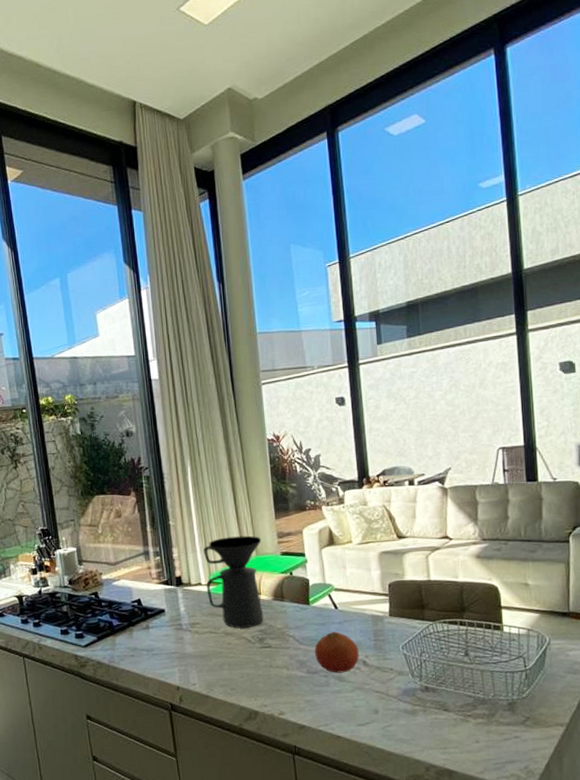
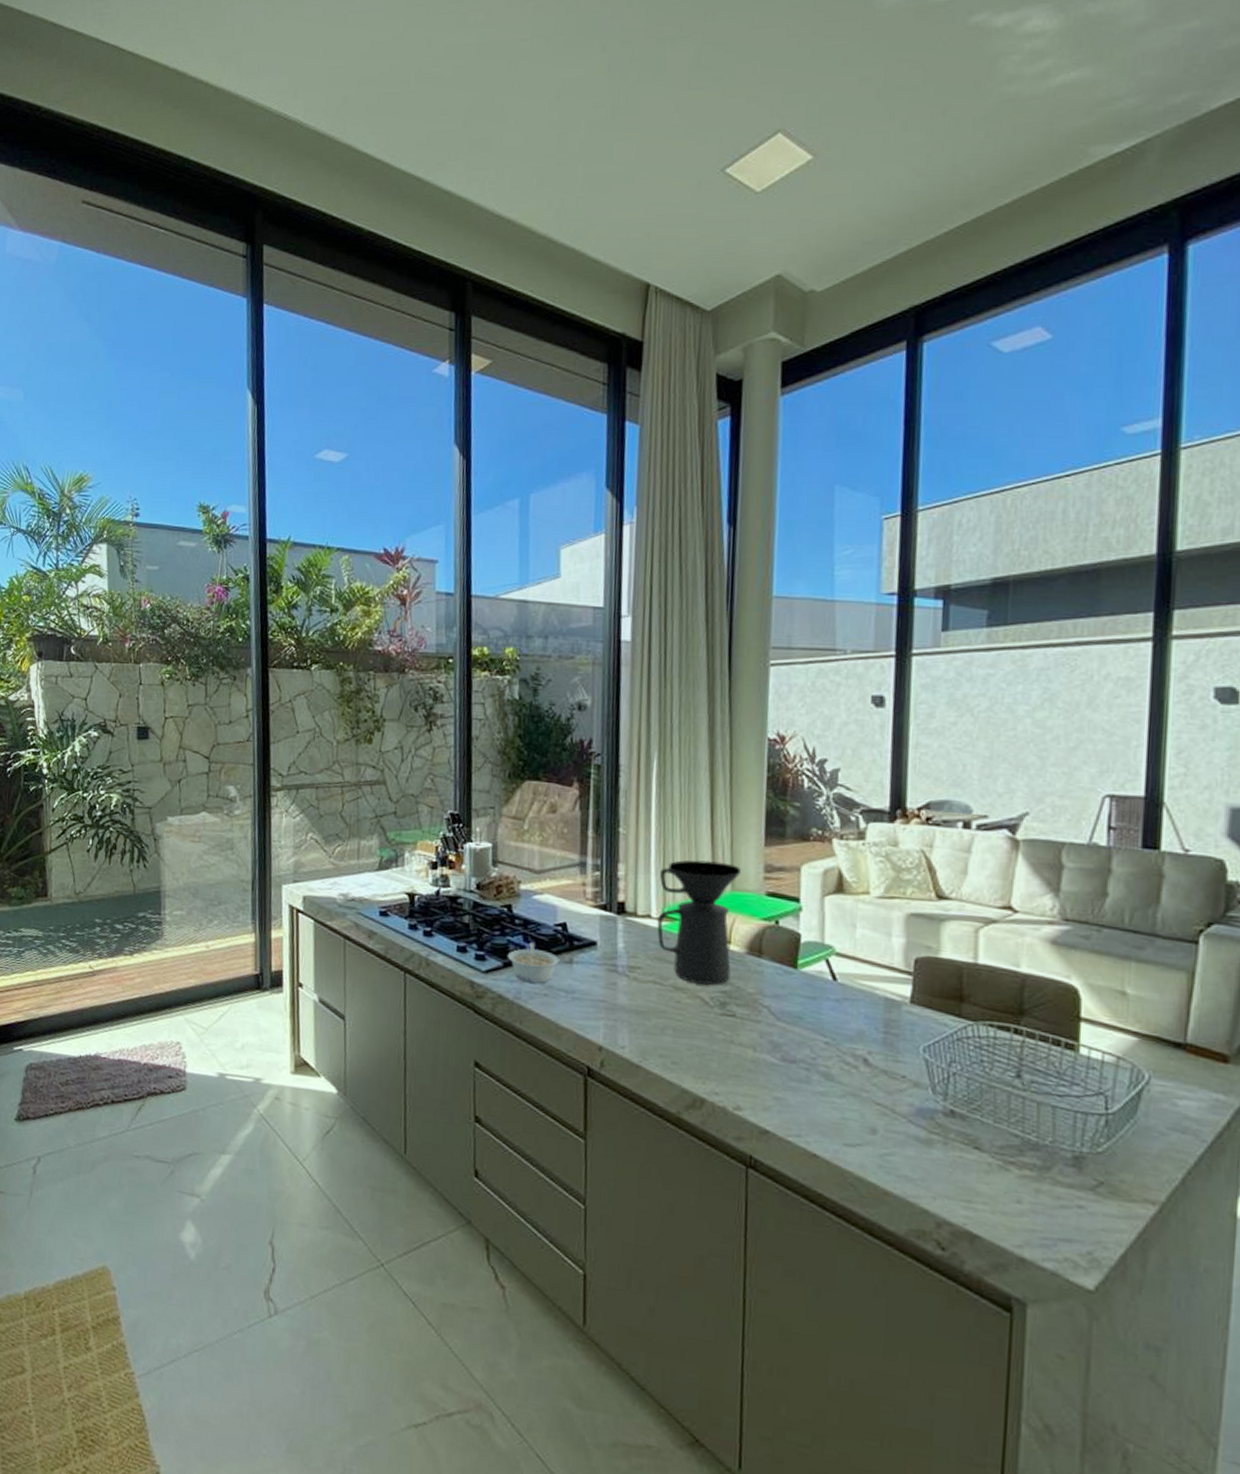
legume: none [99,618,139,648] -> present [507,942,560,983]
fruit: present [315,632,359,673] -> none [796,1010,860,1070]

